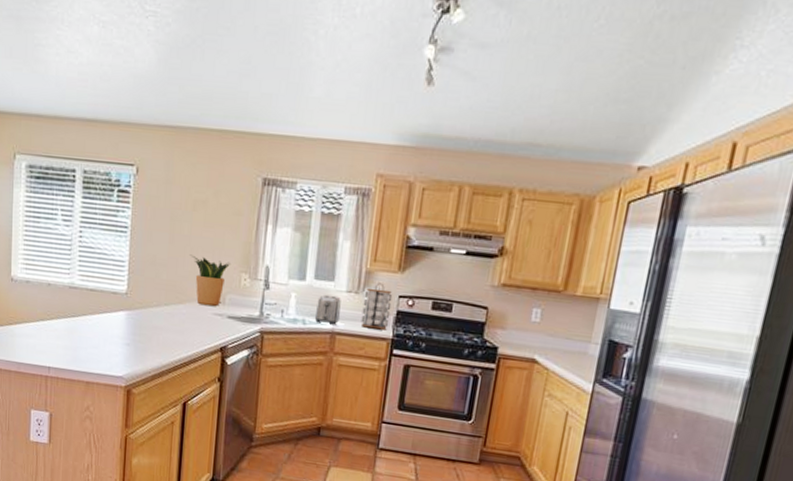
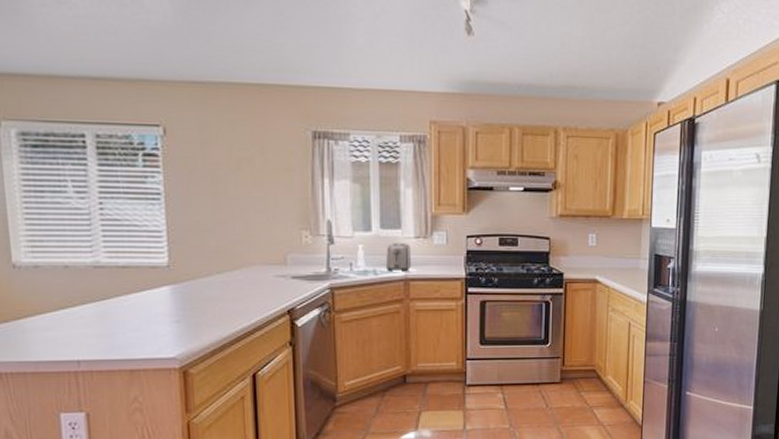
potted plant: present [190,254,230,307] -> none [240,216,287,269]
spice rack: present [361,282,393,330] -> none [433,225,461,271]

